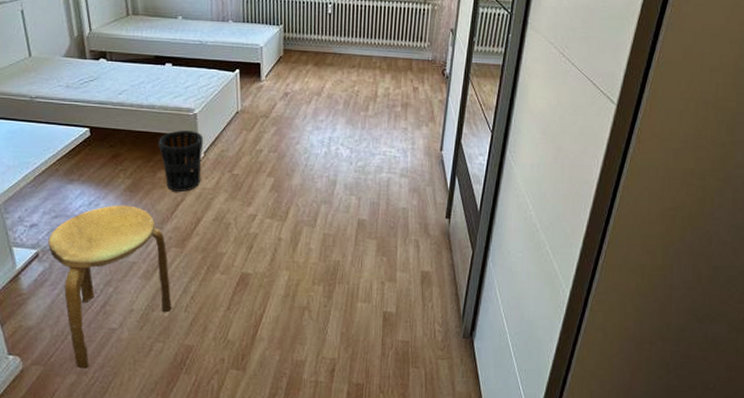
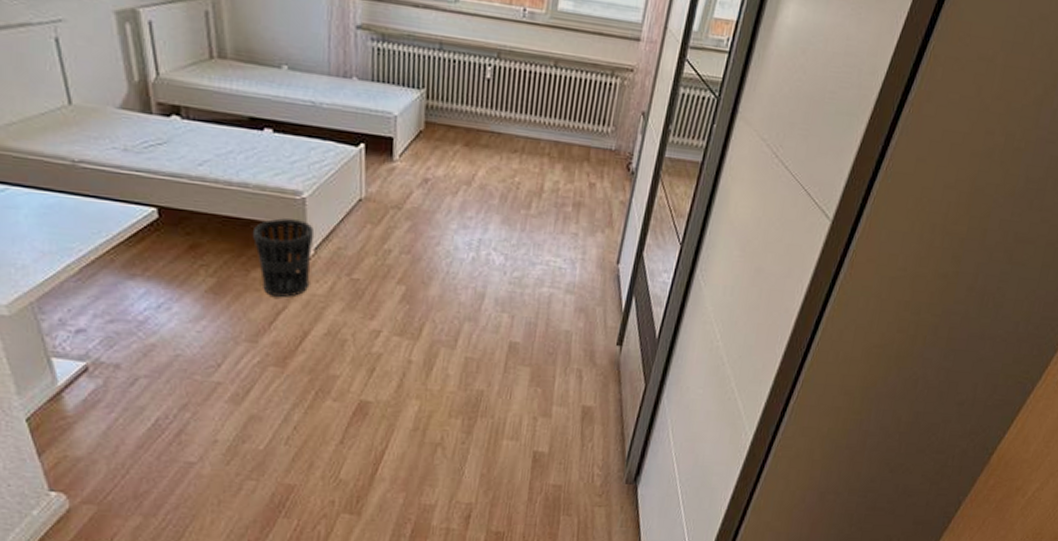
stool: present [48,205,172,369] -> none [101,310,269,510]

